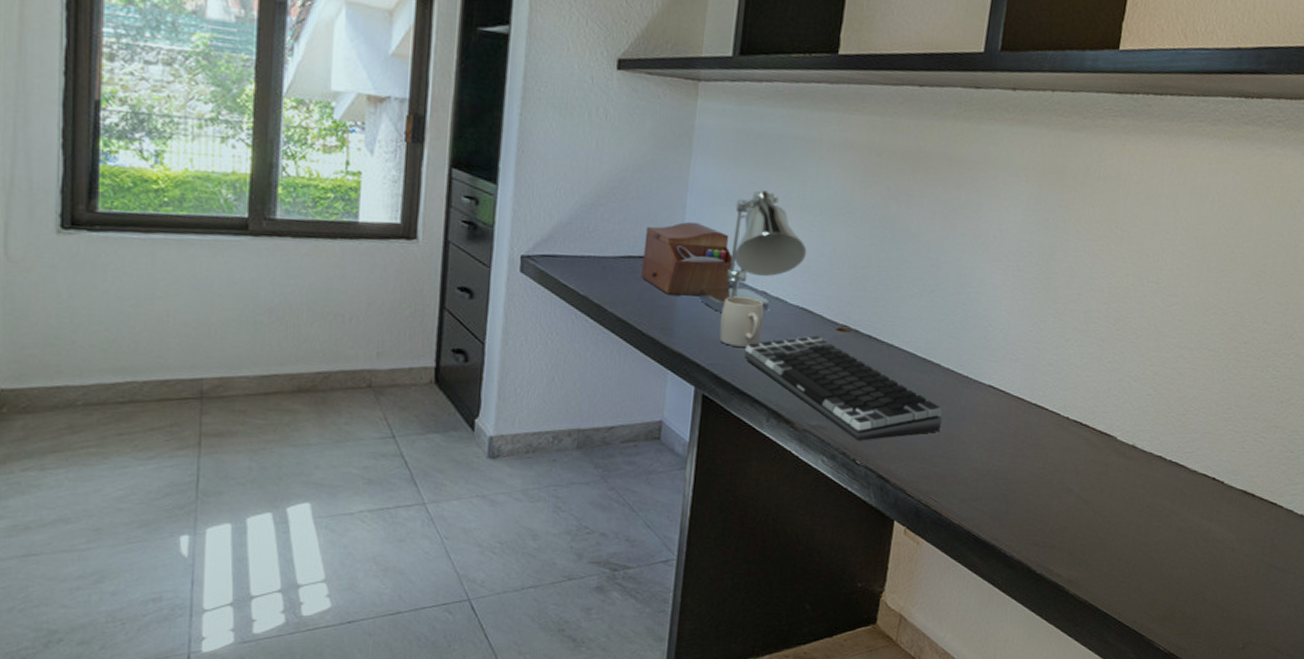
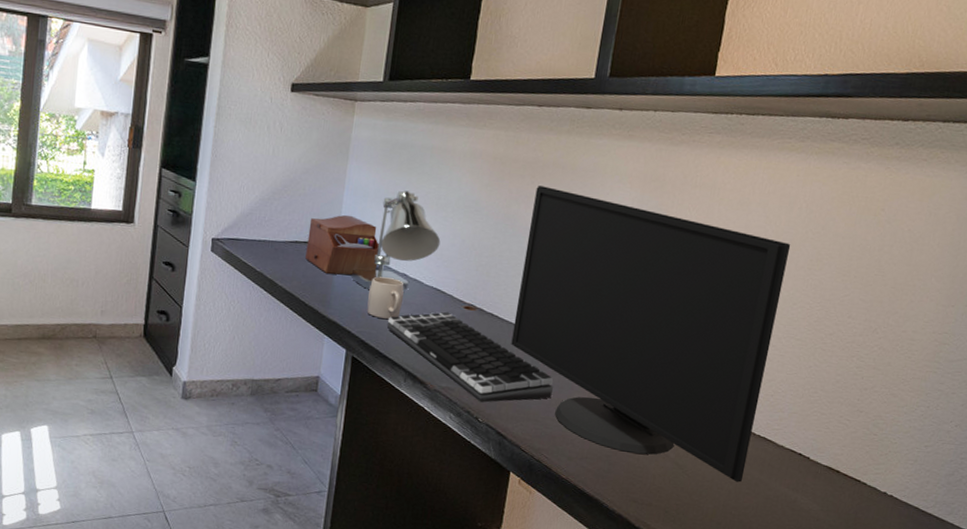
computer monitor: none [892,181,1203,515] -> present [511,185,791,483]

